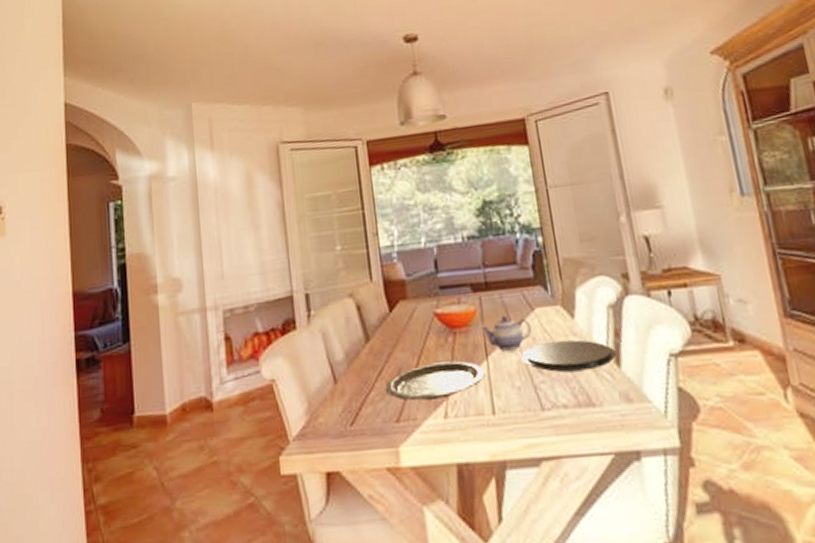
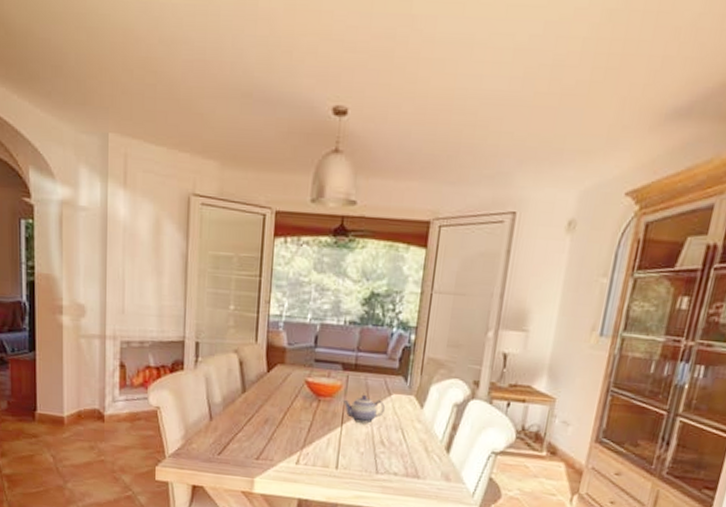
plate: present [386,361,485,401] -> none [252,420,337,449]
plate: present [521,339,618,373] -> none [370,423,450,451]

